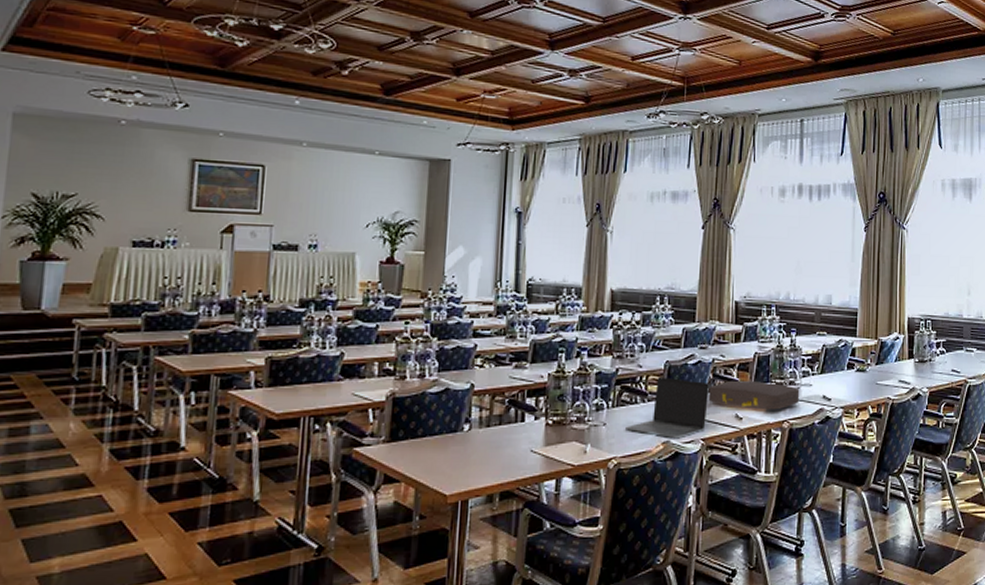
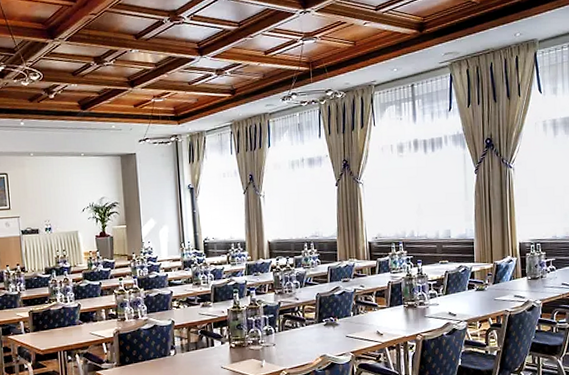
laptop: present [626,377,710,439] -> none [291,306,354,353]
briefcase: present [708,380,800,410] -> none [353,304,429,327]

